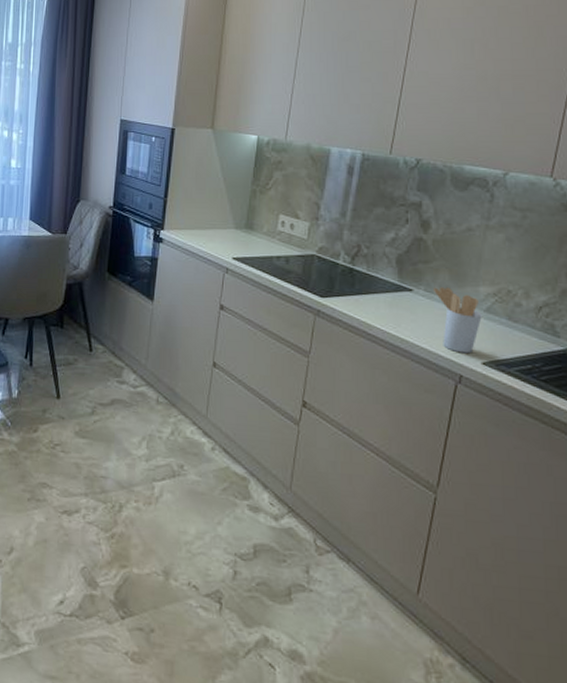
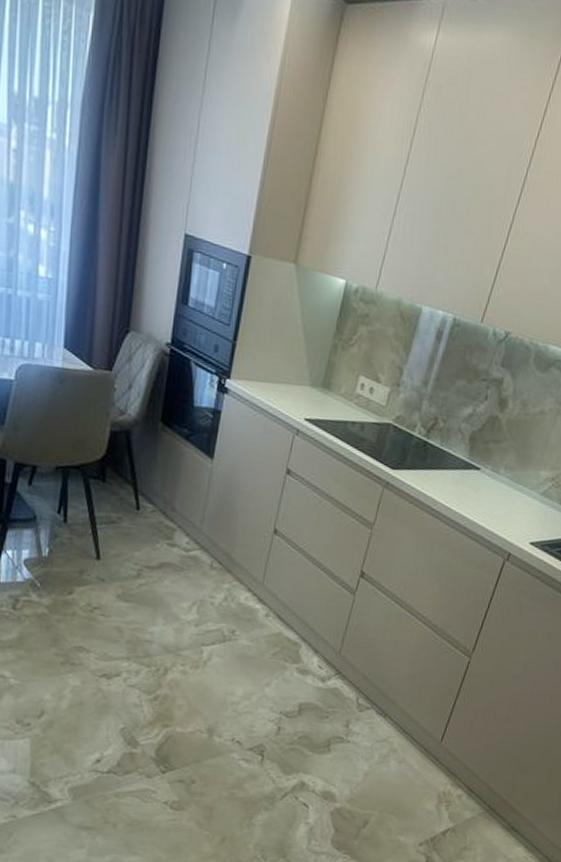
utensil holder: present [434,287,482,354] -> none [499,467,538,534]

